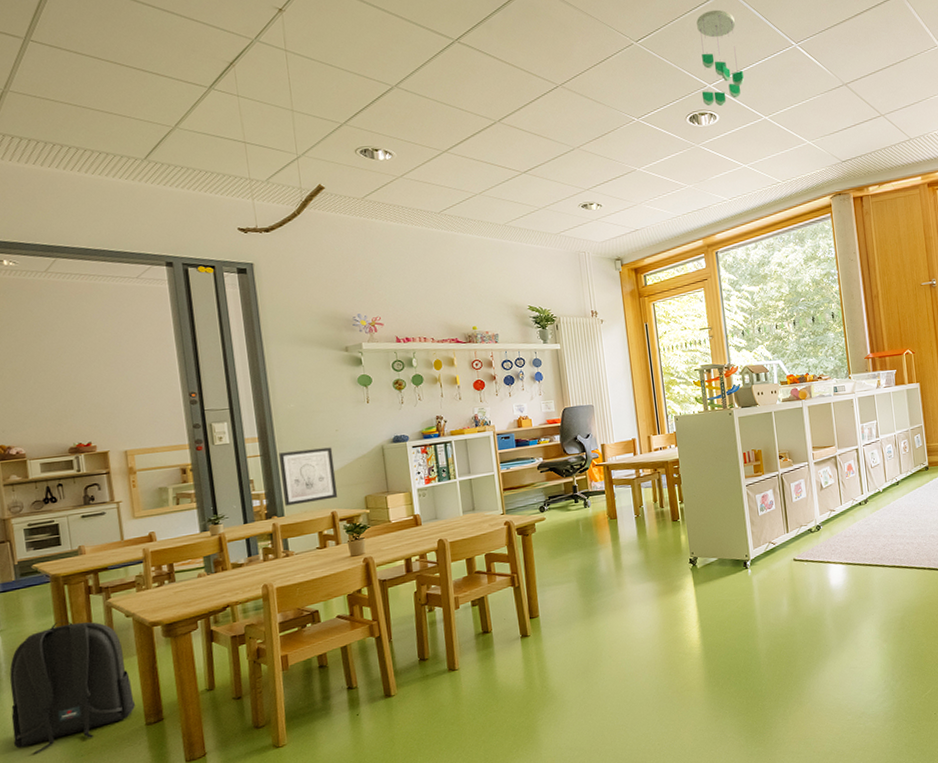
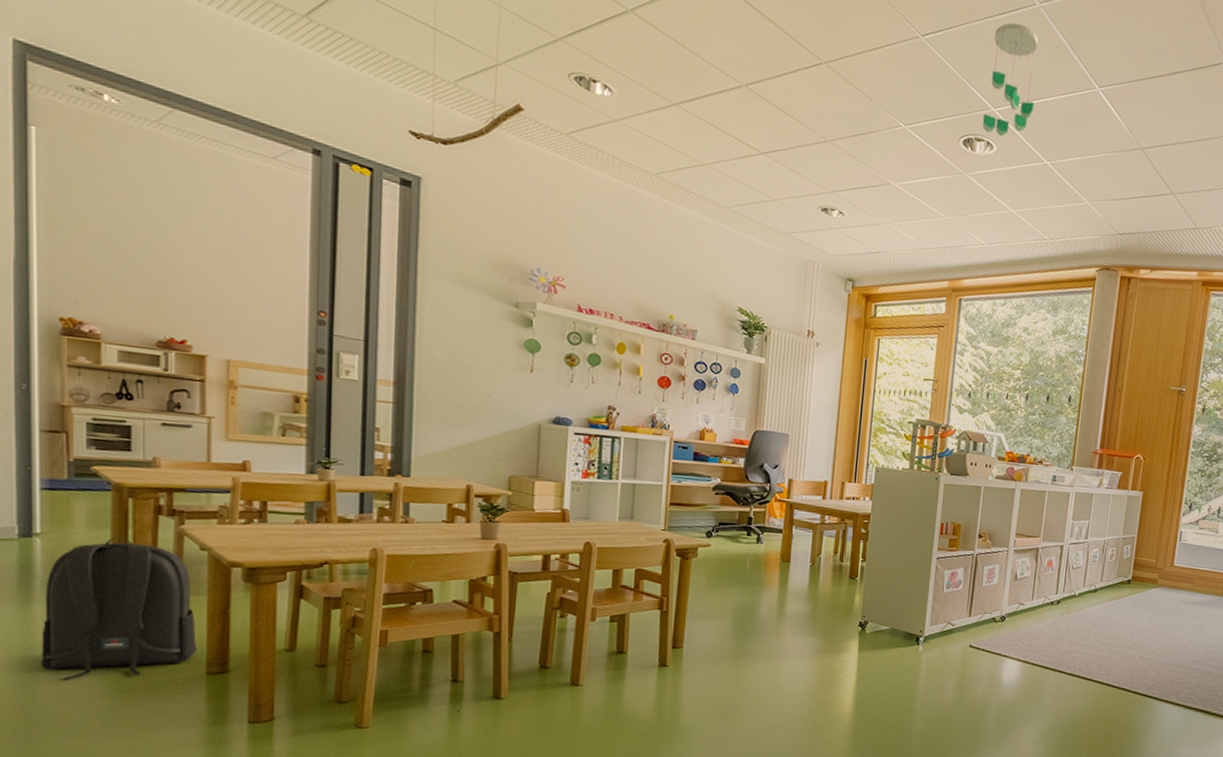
wall art: present [279,447,338,506] -> none [413,405,480,471]

